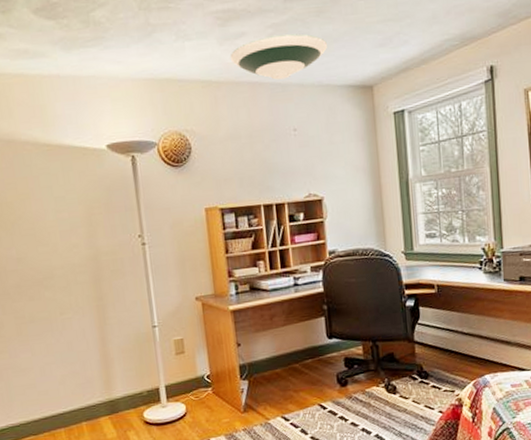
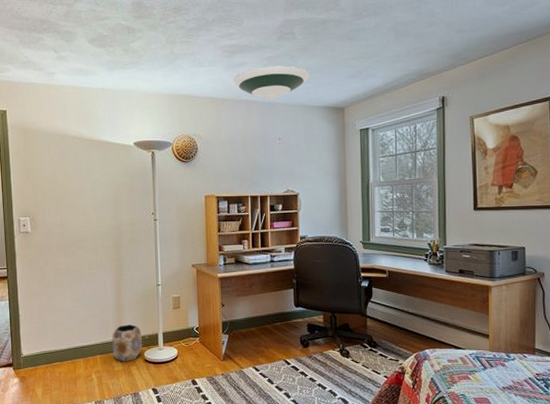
planter: none [99,379,141,428] -> present [112,324,142,362]

